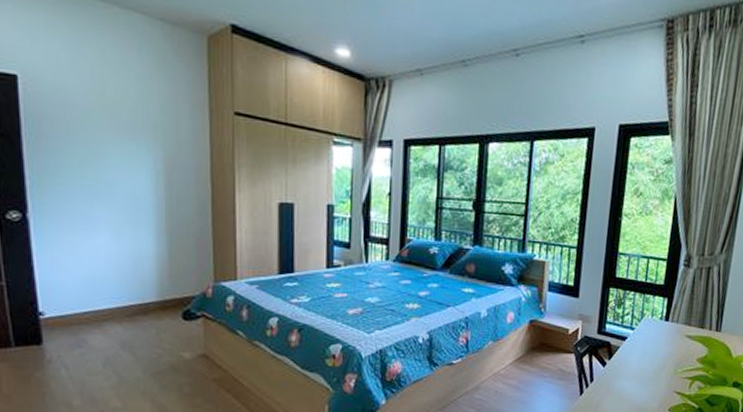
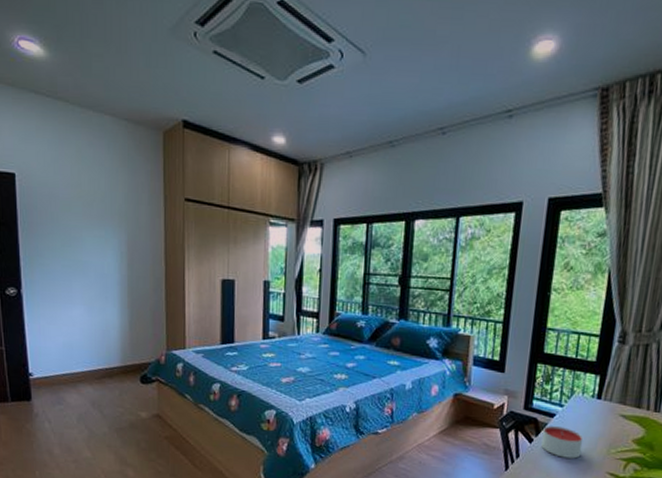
candle: none [614,348,653,380] -> present [541,425,584,459]

